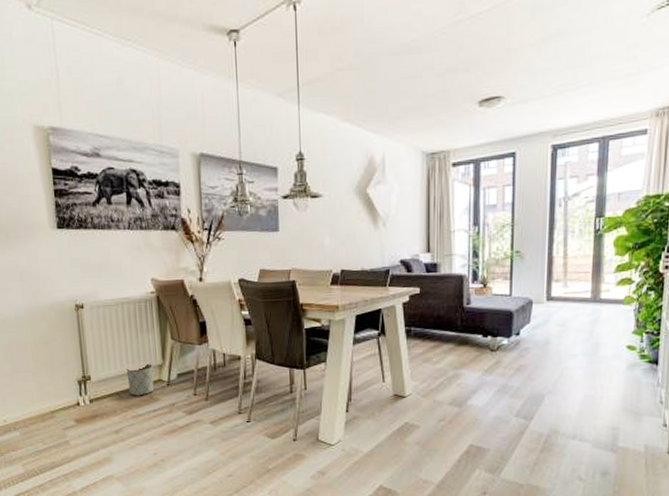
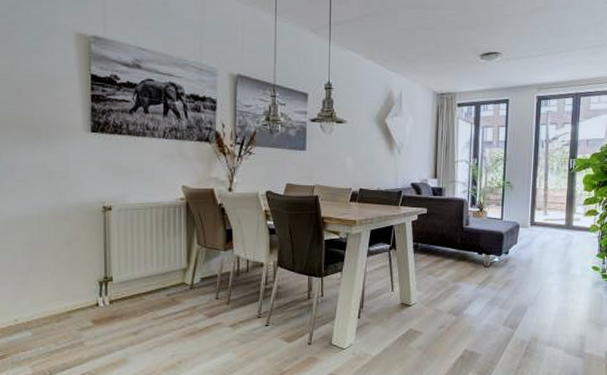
planter: present [126,363,154,396] -> none [150,267,178,298]

